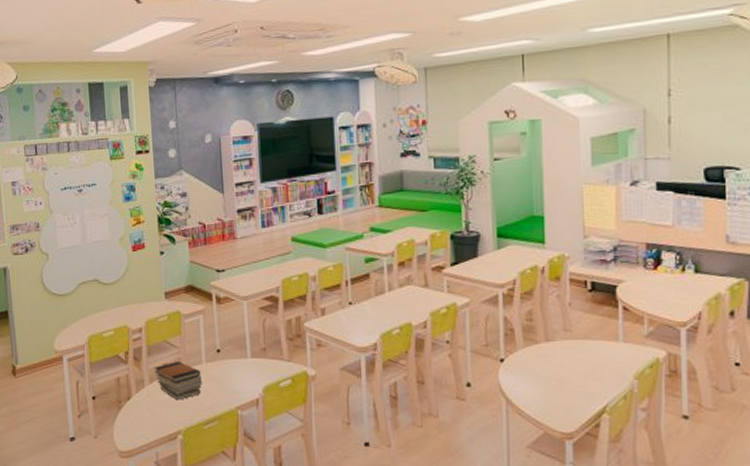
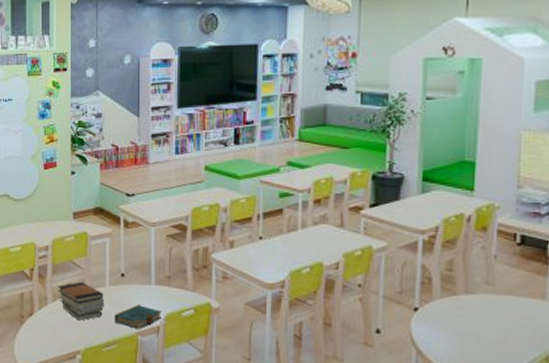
book: none [213,378,260,404] -> present [114,304,162,329]

